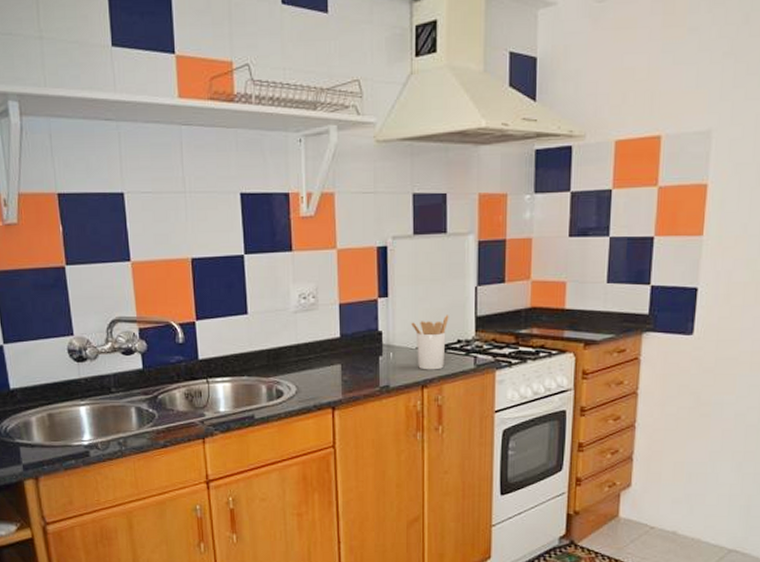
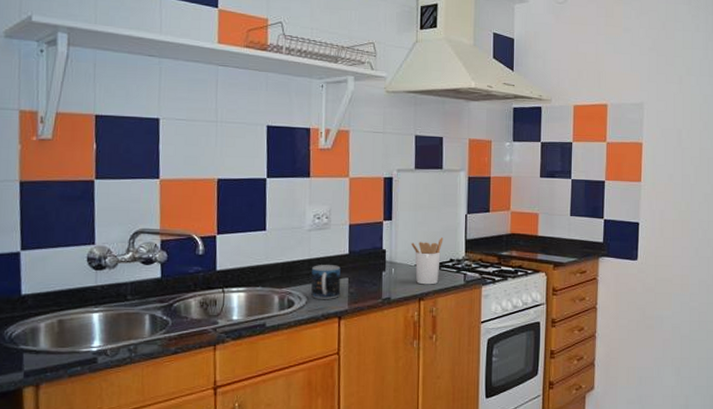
mug: none [299,350,333,390] -> present [311,265,341,300]

